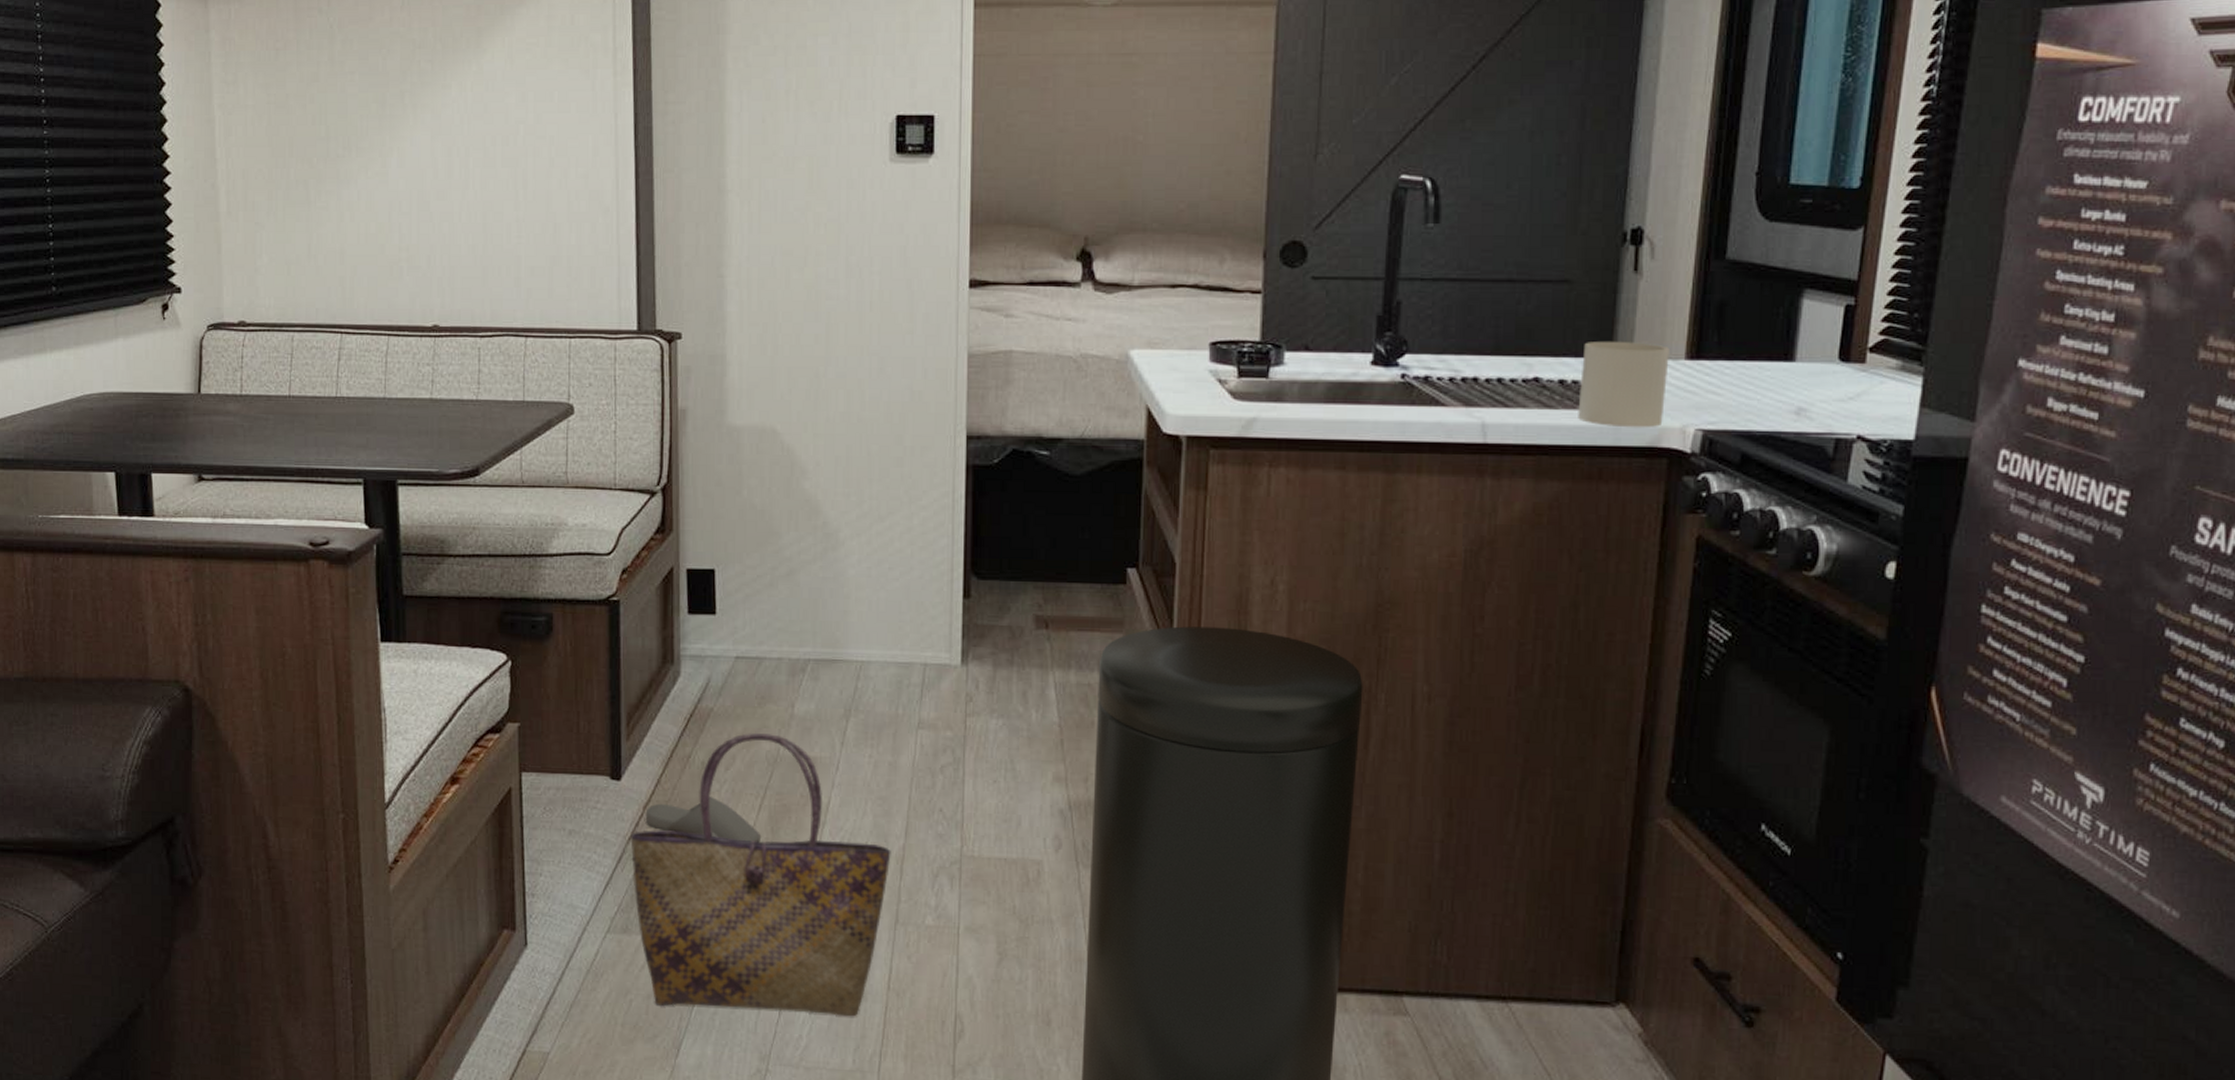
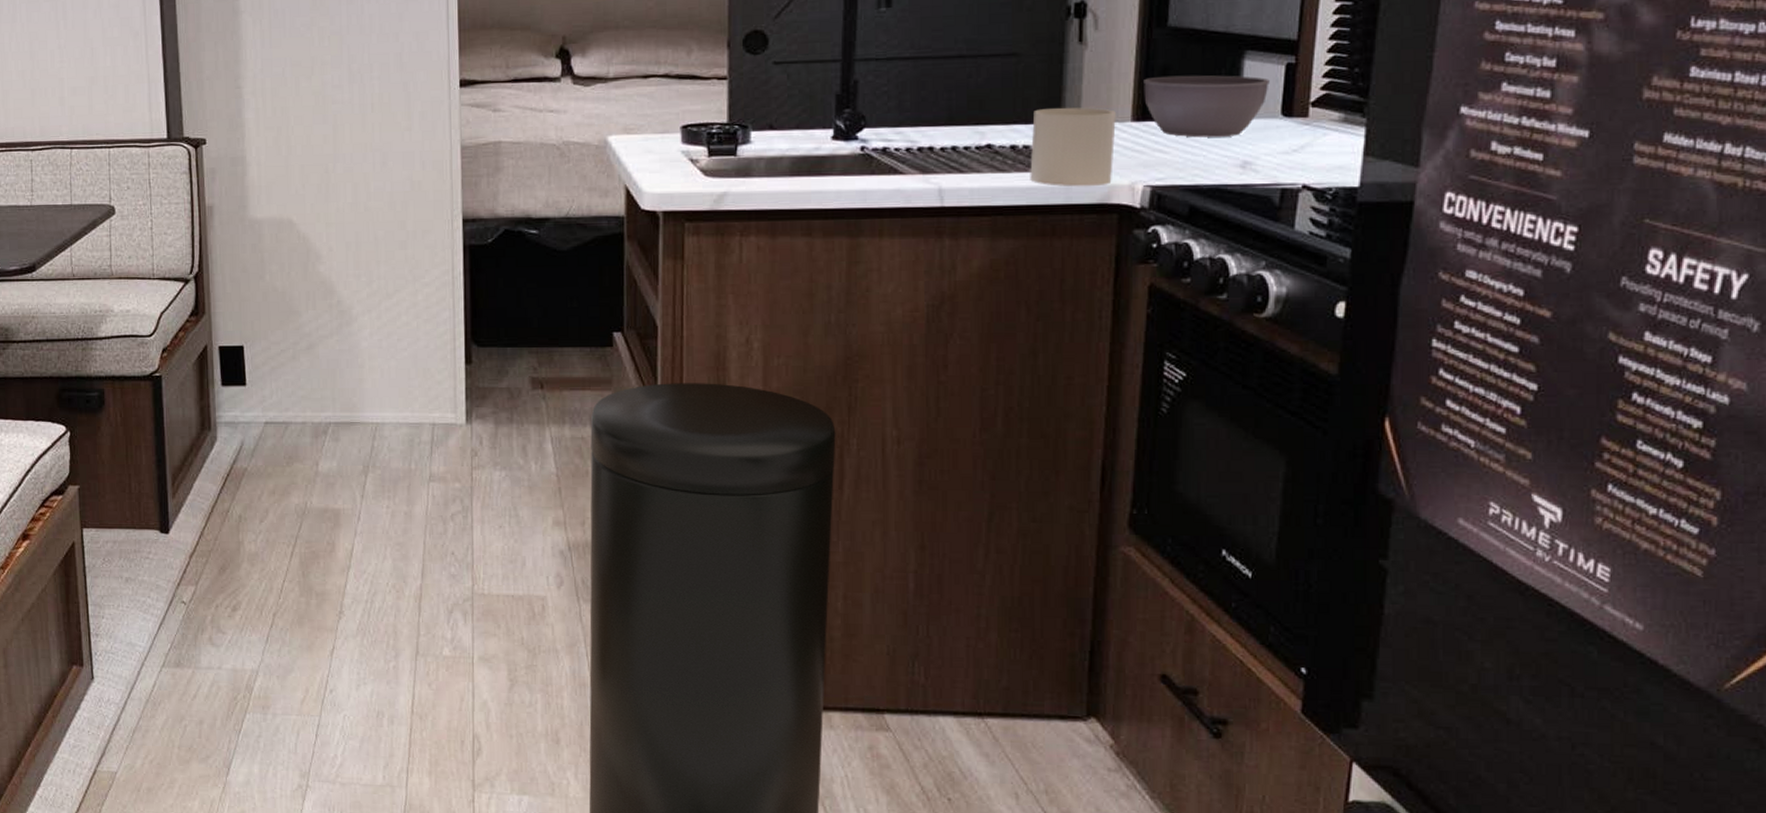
tote bag: present [630,733,891,1017] -> none [179,489,410,738]
slippers: present [645,796,762,842] -> none [191,545,294,585]
bowl: none [1699,312,1828,380] -> present [1144,75,1270,138]

